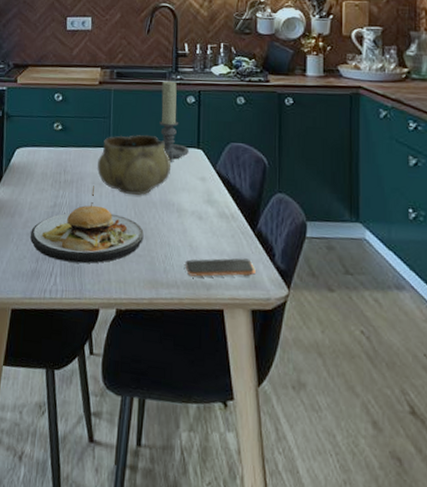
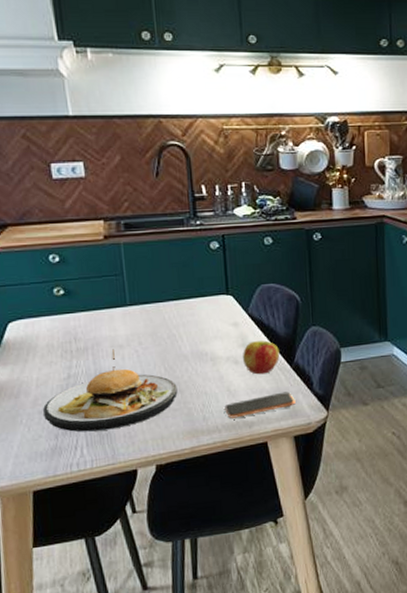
decorative bowl: present [97,135,172,195] -> none [114,288,200,352]
candle holder: present [159,81,189,162] -> none [180,227,217,312]
apple: none [207,199,243,236] -> present [243,340,280,375]

